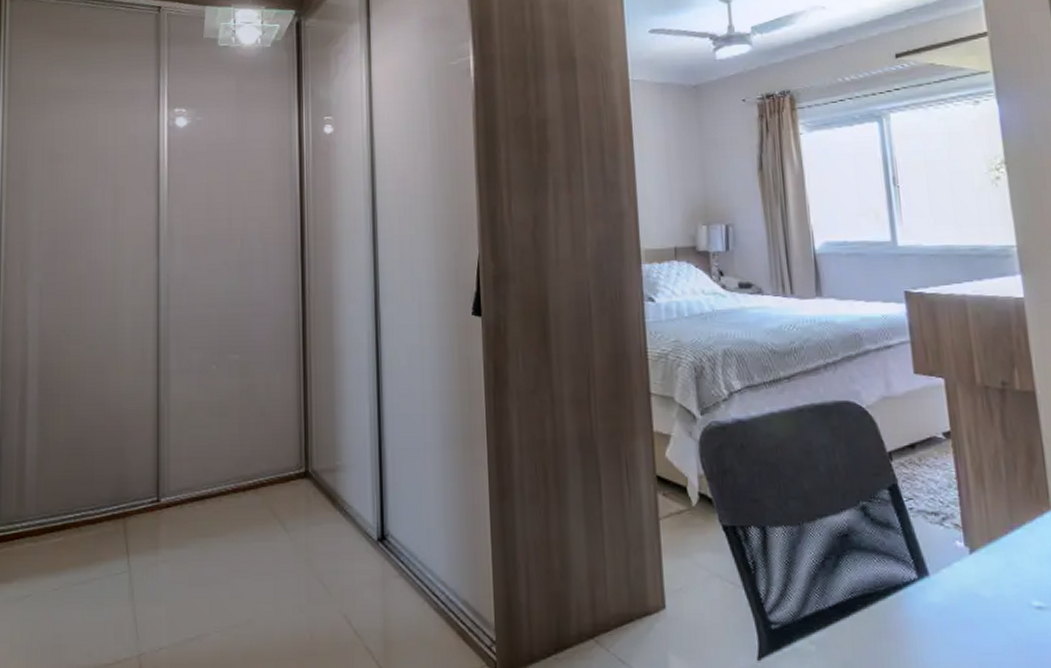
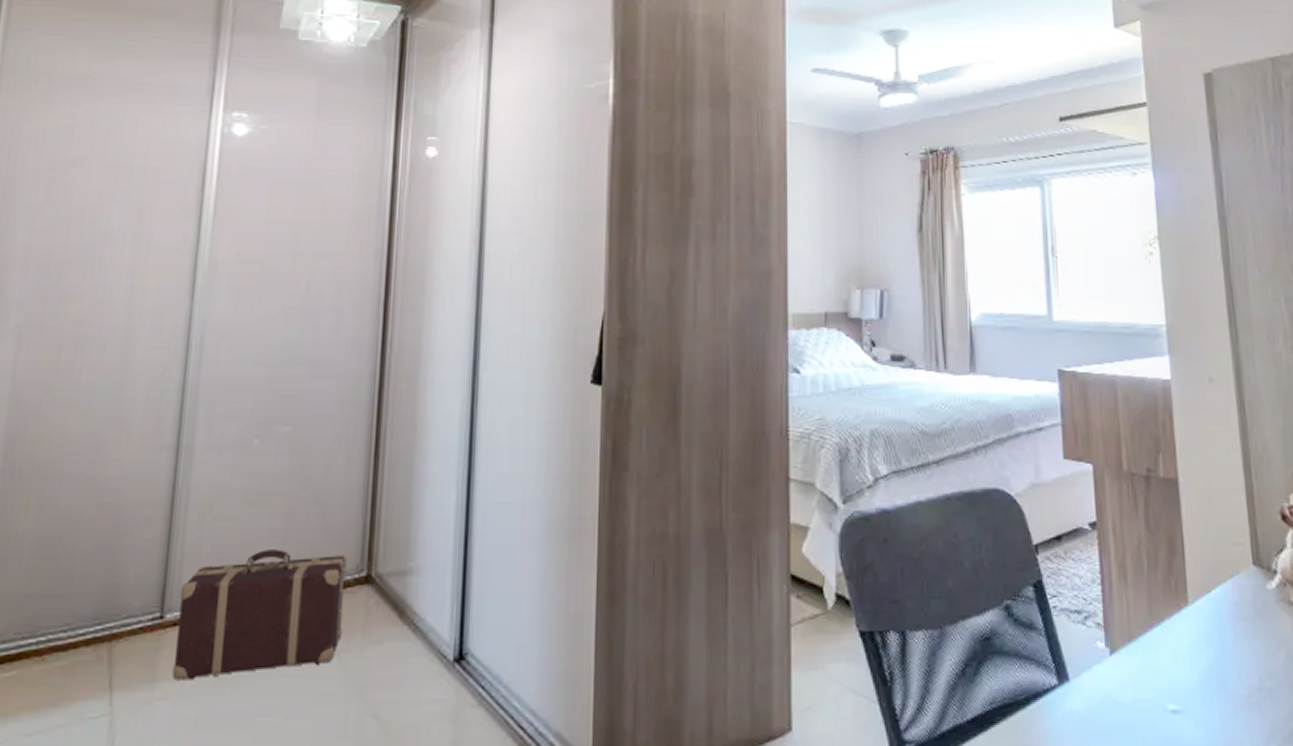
suitcase: none [169,450,290,548] -> present [172,549,347,681]

